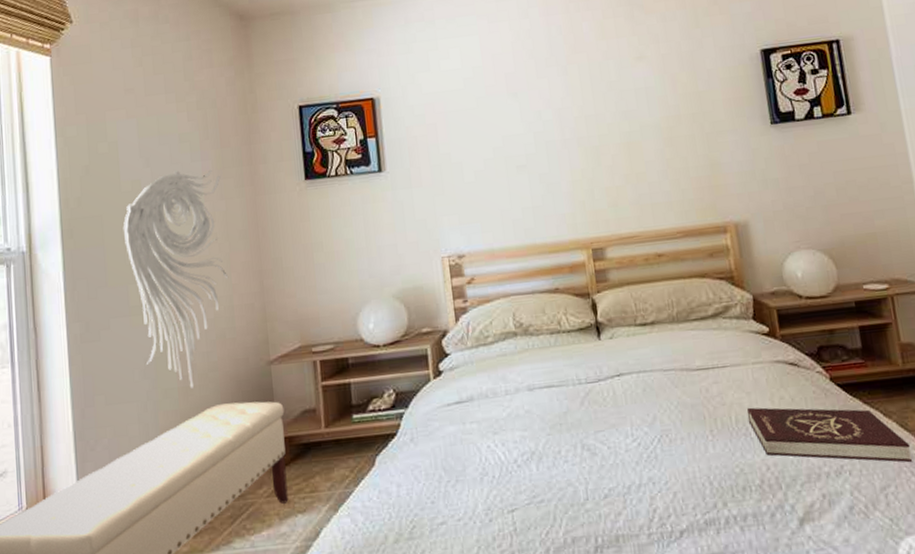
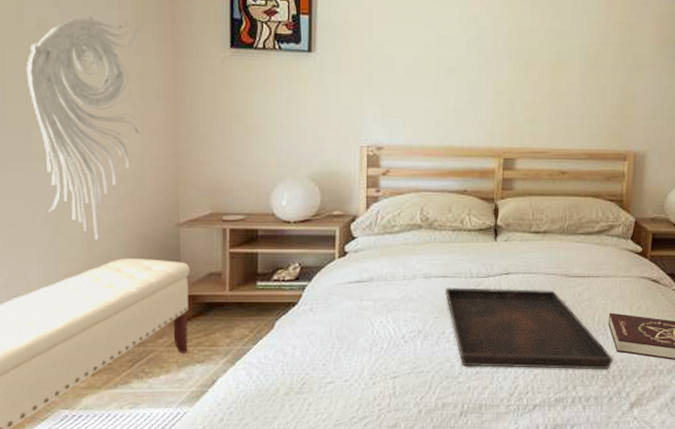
serving tray: none [553,388,765,490] -> present [444,287,613,370]

